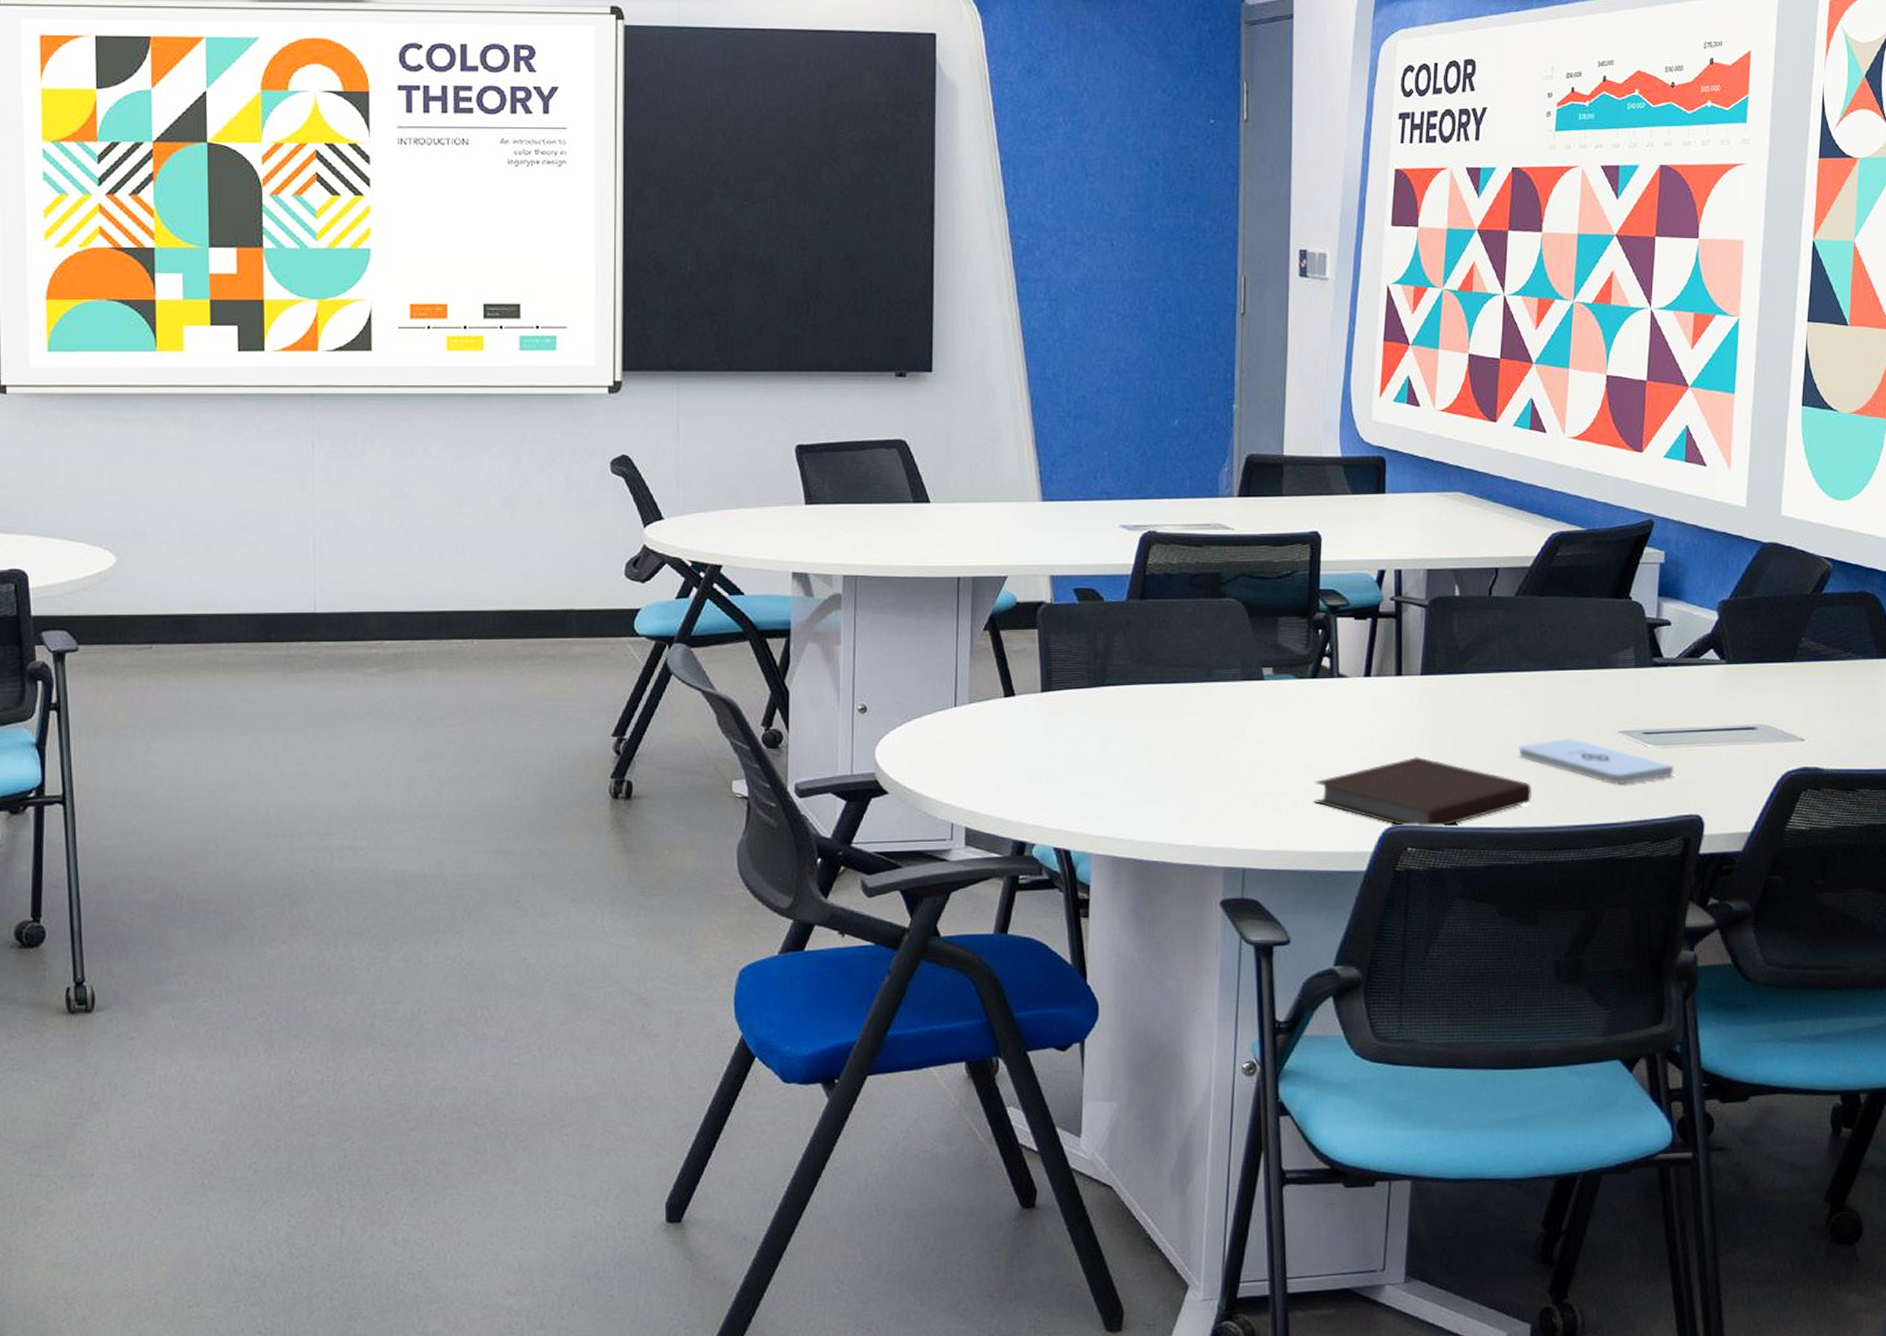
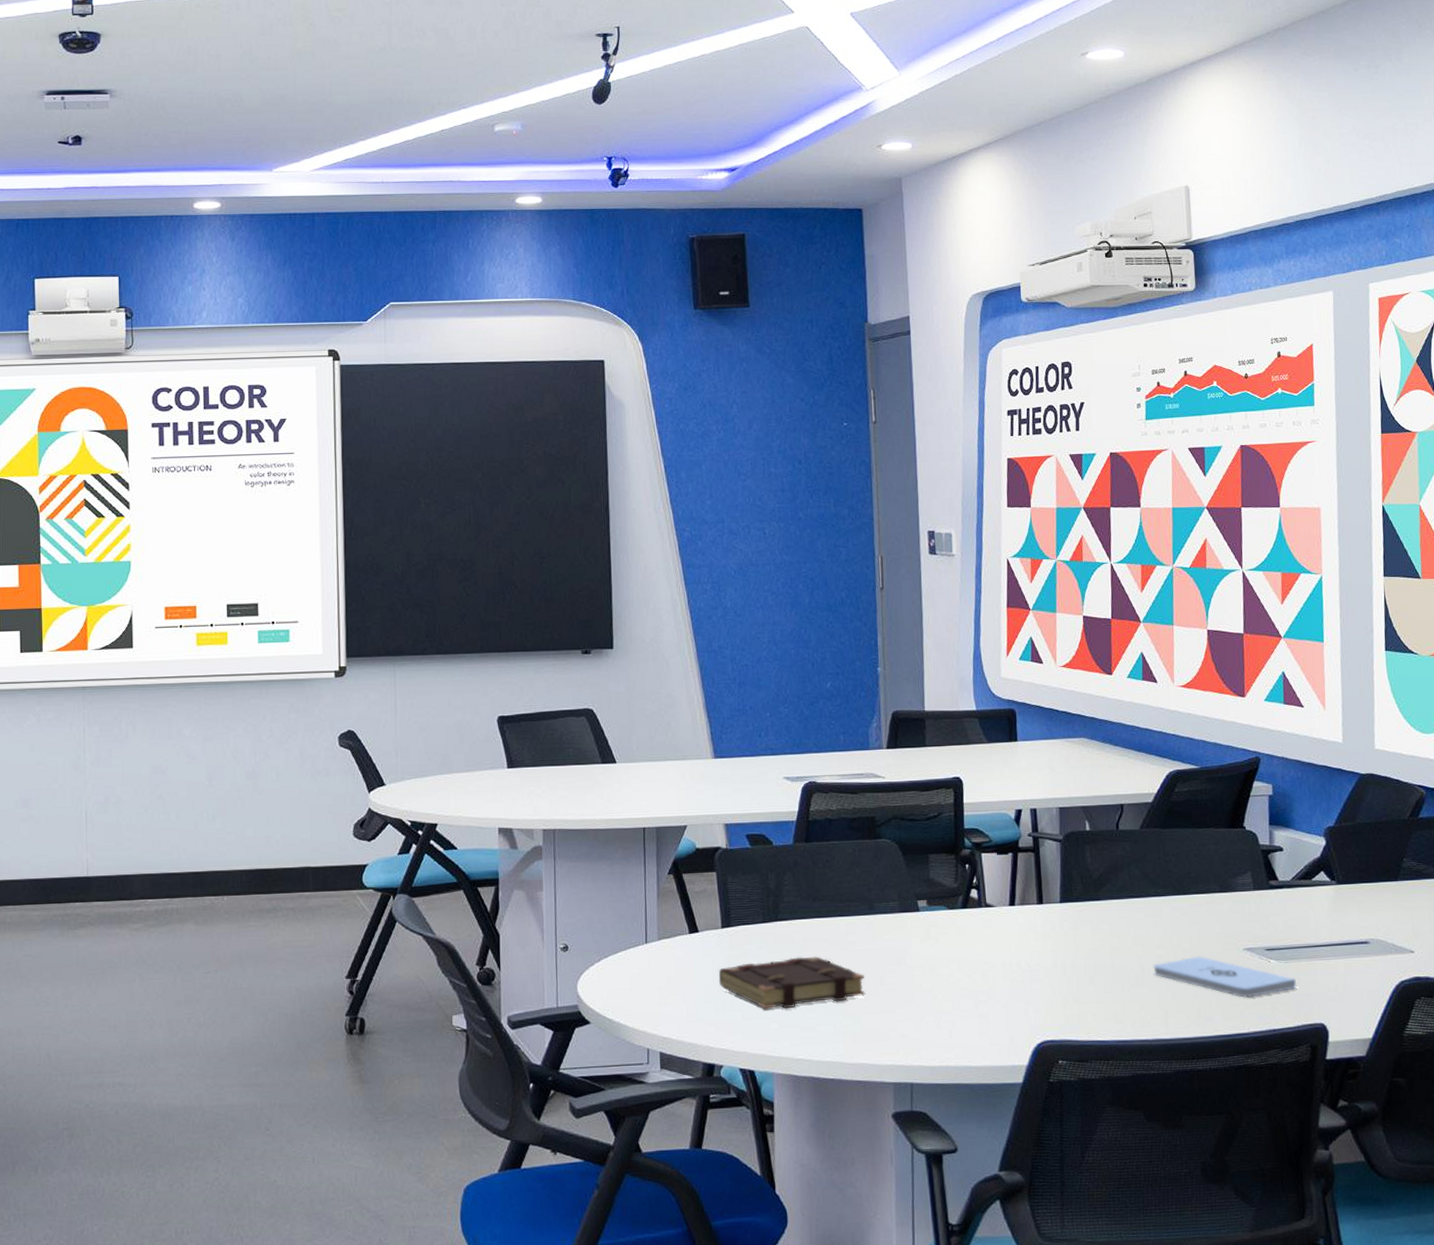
book: none [1035,726,1198,784] -> present [718,956,865,1010]
notebook: present [1313,756,1533,827] -> none [970,976,1169,1042]

